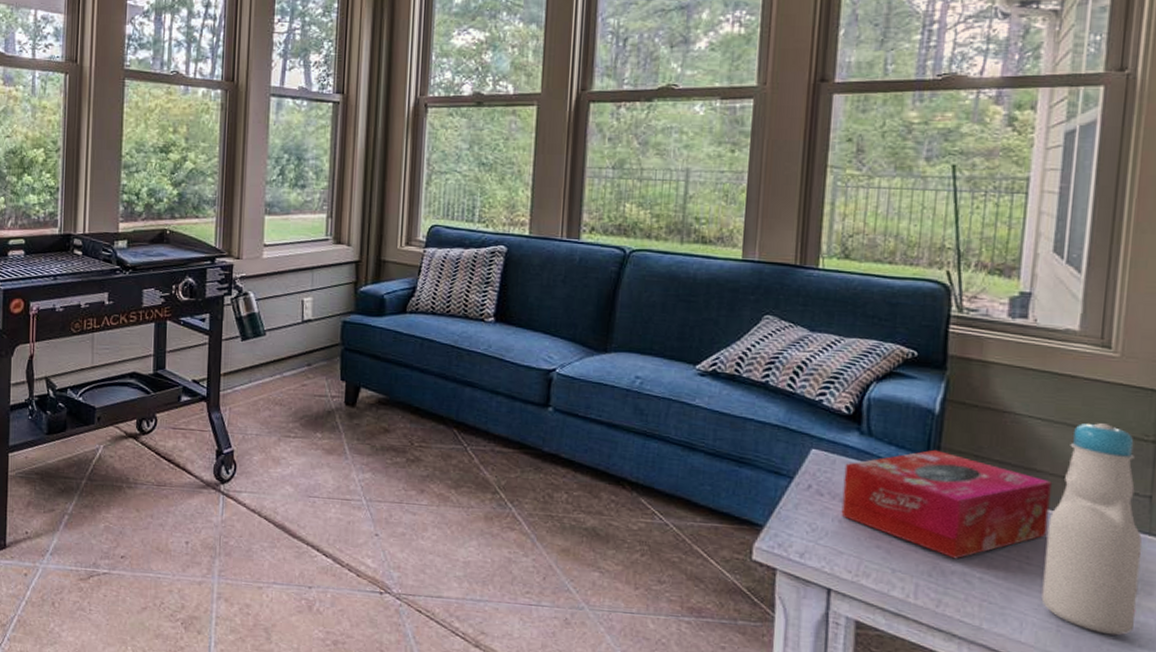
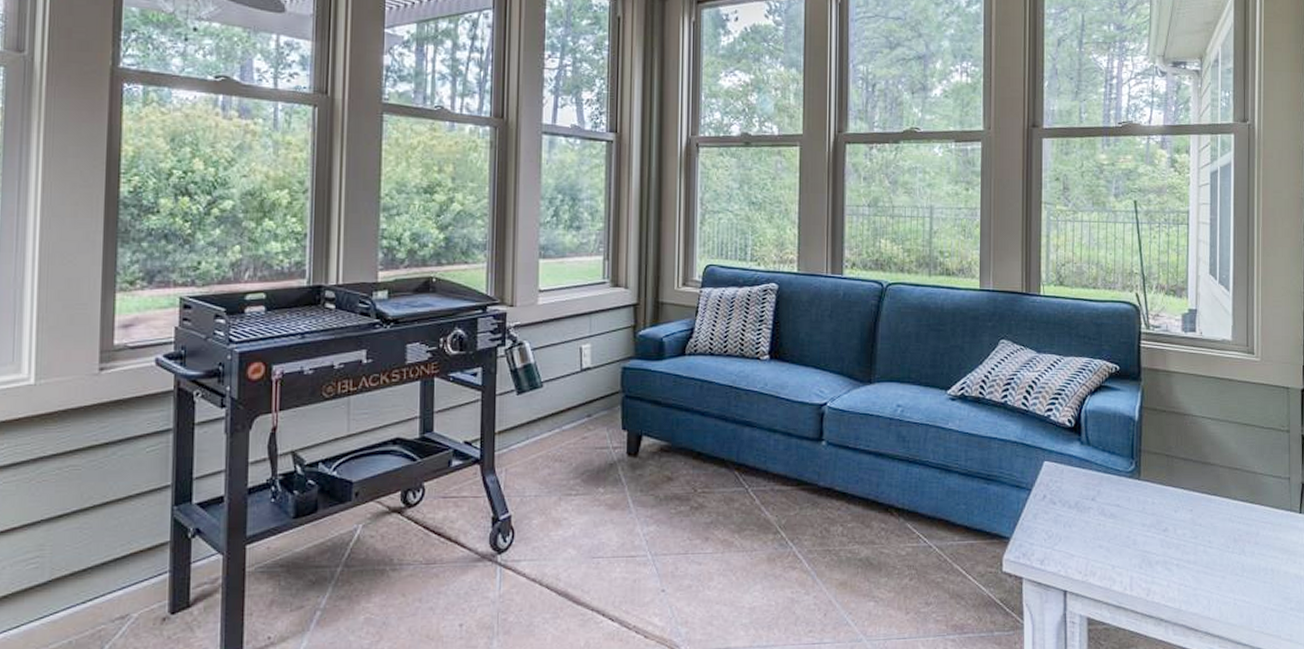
tissue box: present [841,449,1052,559] -> none [1070,452,1222,550]
bottle: present [1041,423,1143,636] -> none [1222,419,1287,602]

